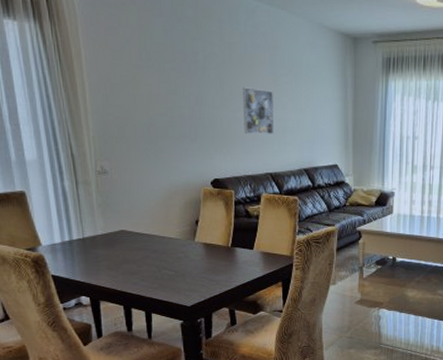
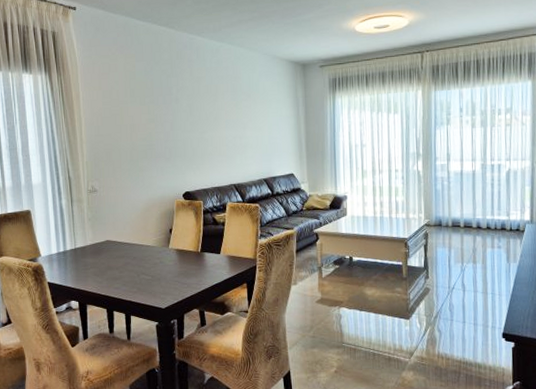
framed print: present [243,87,275,134] -> none [209,112,237,151]

